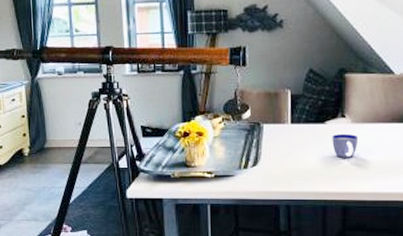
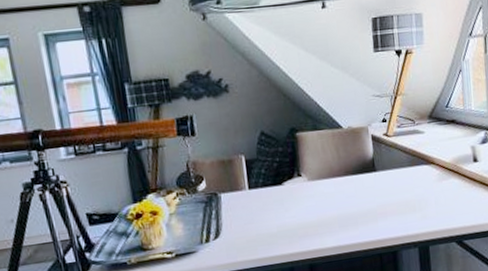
cup: present [332,134,358,158] -> none [291,192,317,217]

